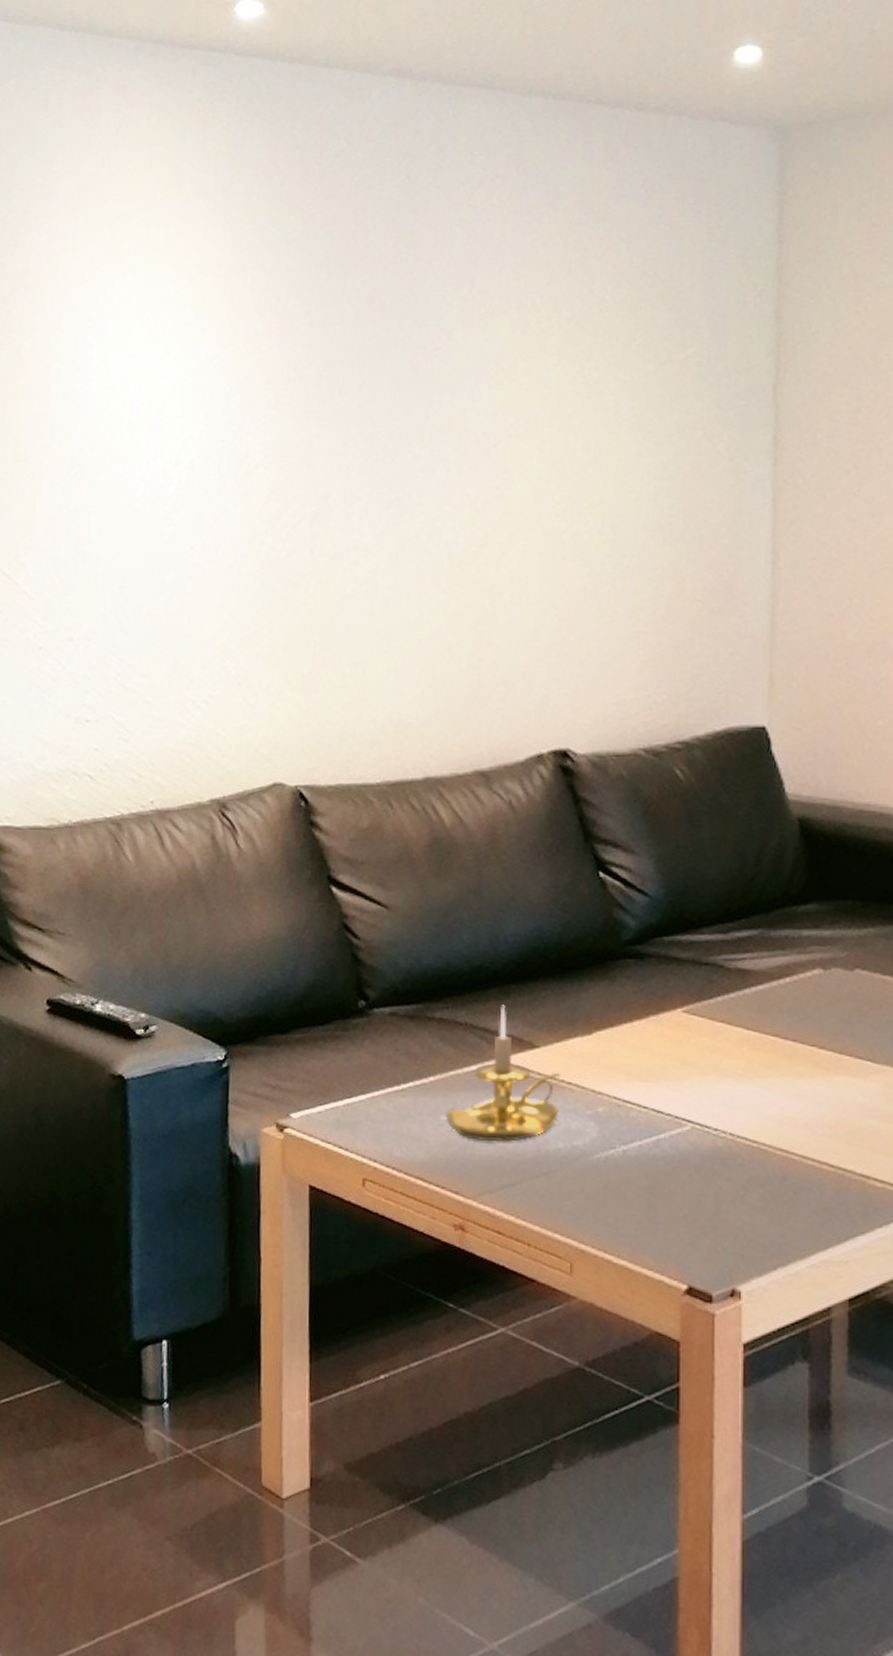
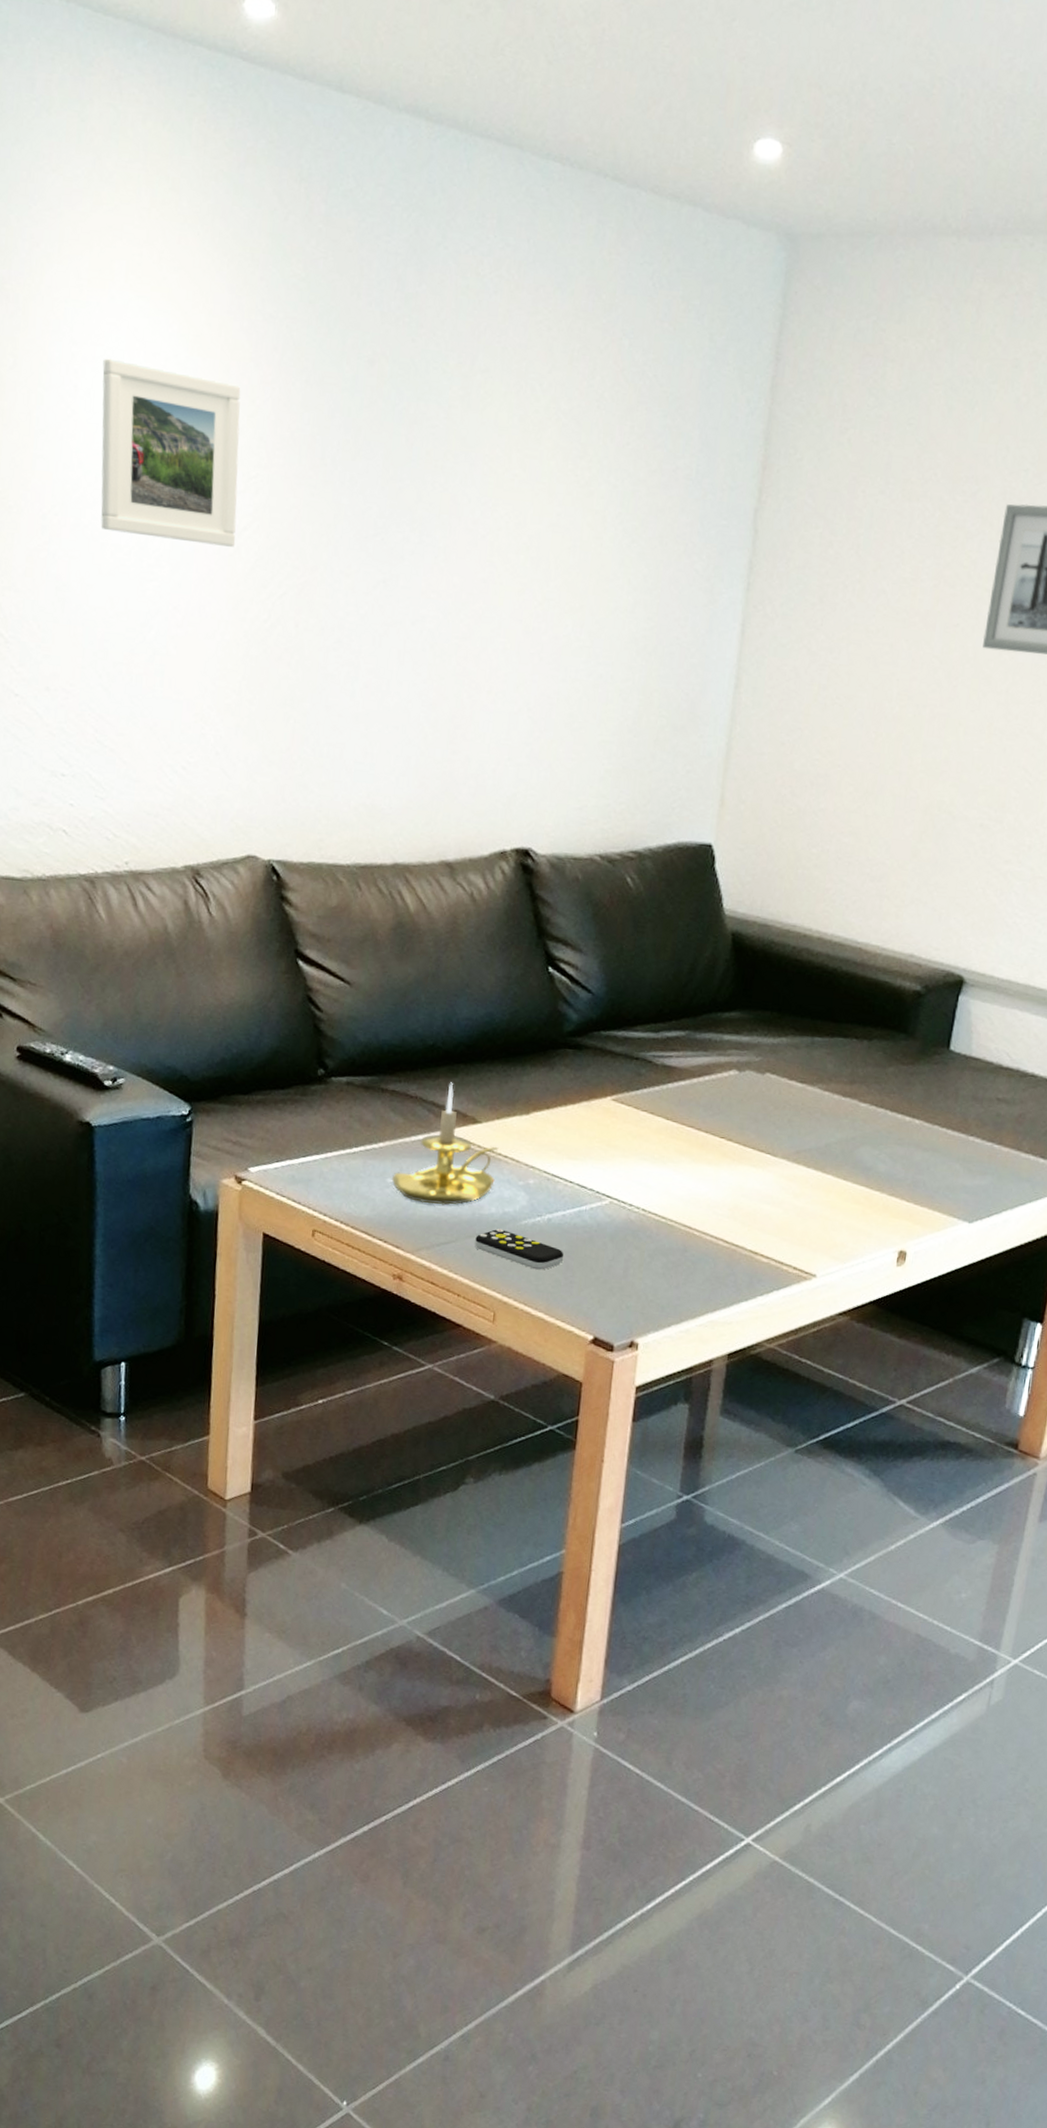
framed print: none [116,328,248,485] -> present [100,358,241,547]
remote control: none [543,1165,645,1211] -> present [475,1228,564,1270]

